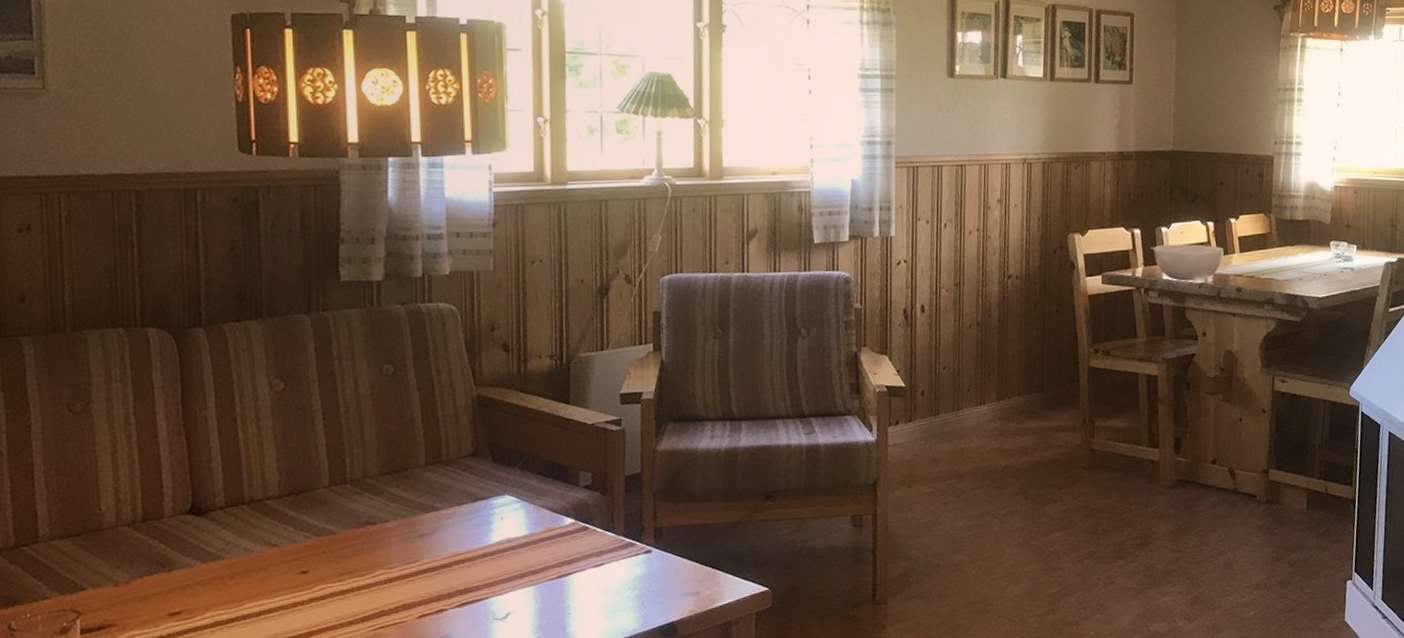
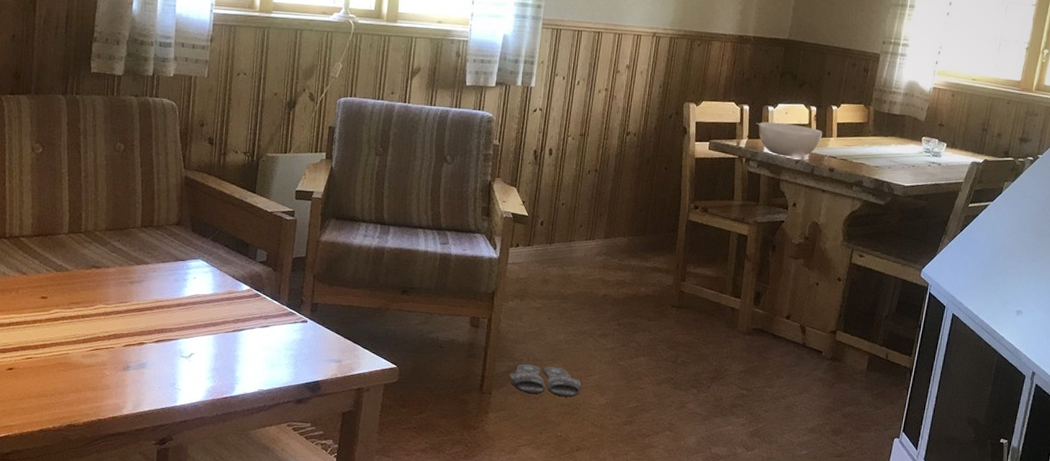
slippers: none [906,559,992,597] -> present [509,363,581,397]

